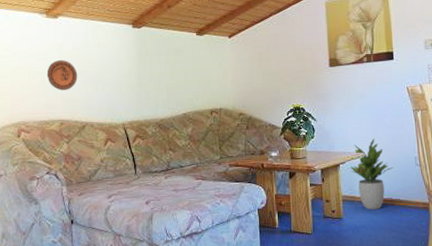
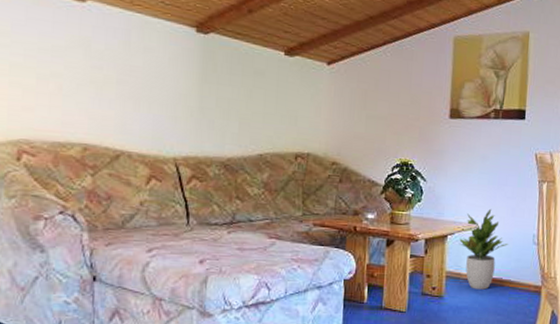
decorative plate: present [47,60,78,90] -> none [65,61,112,105]

